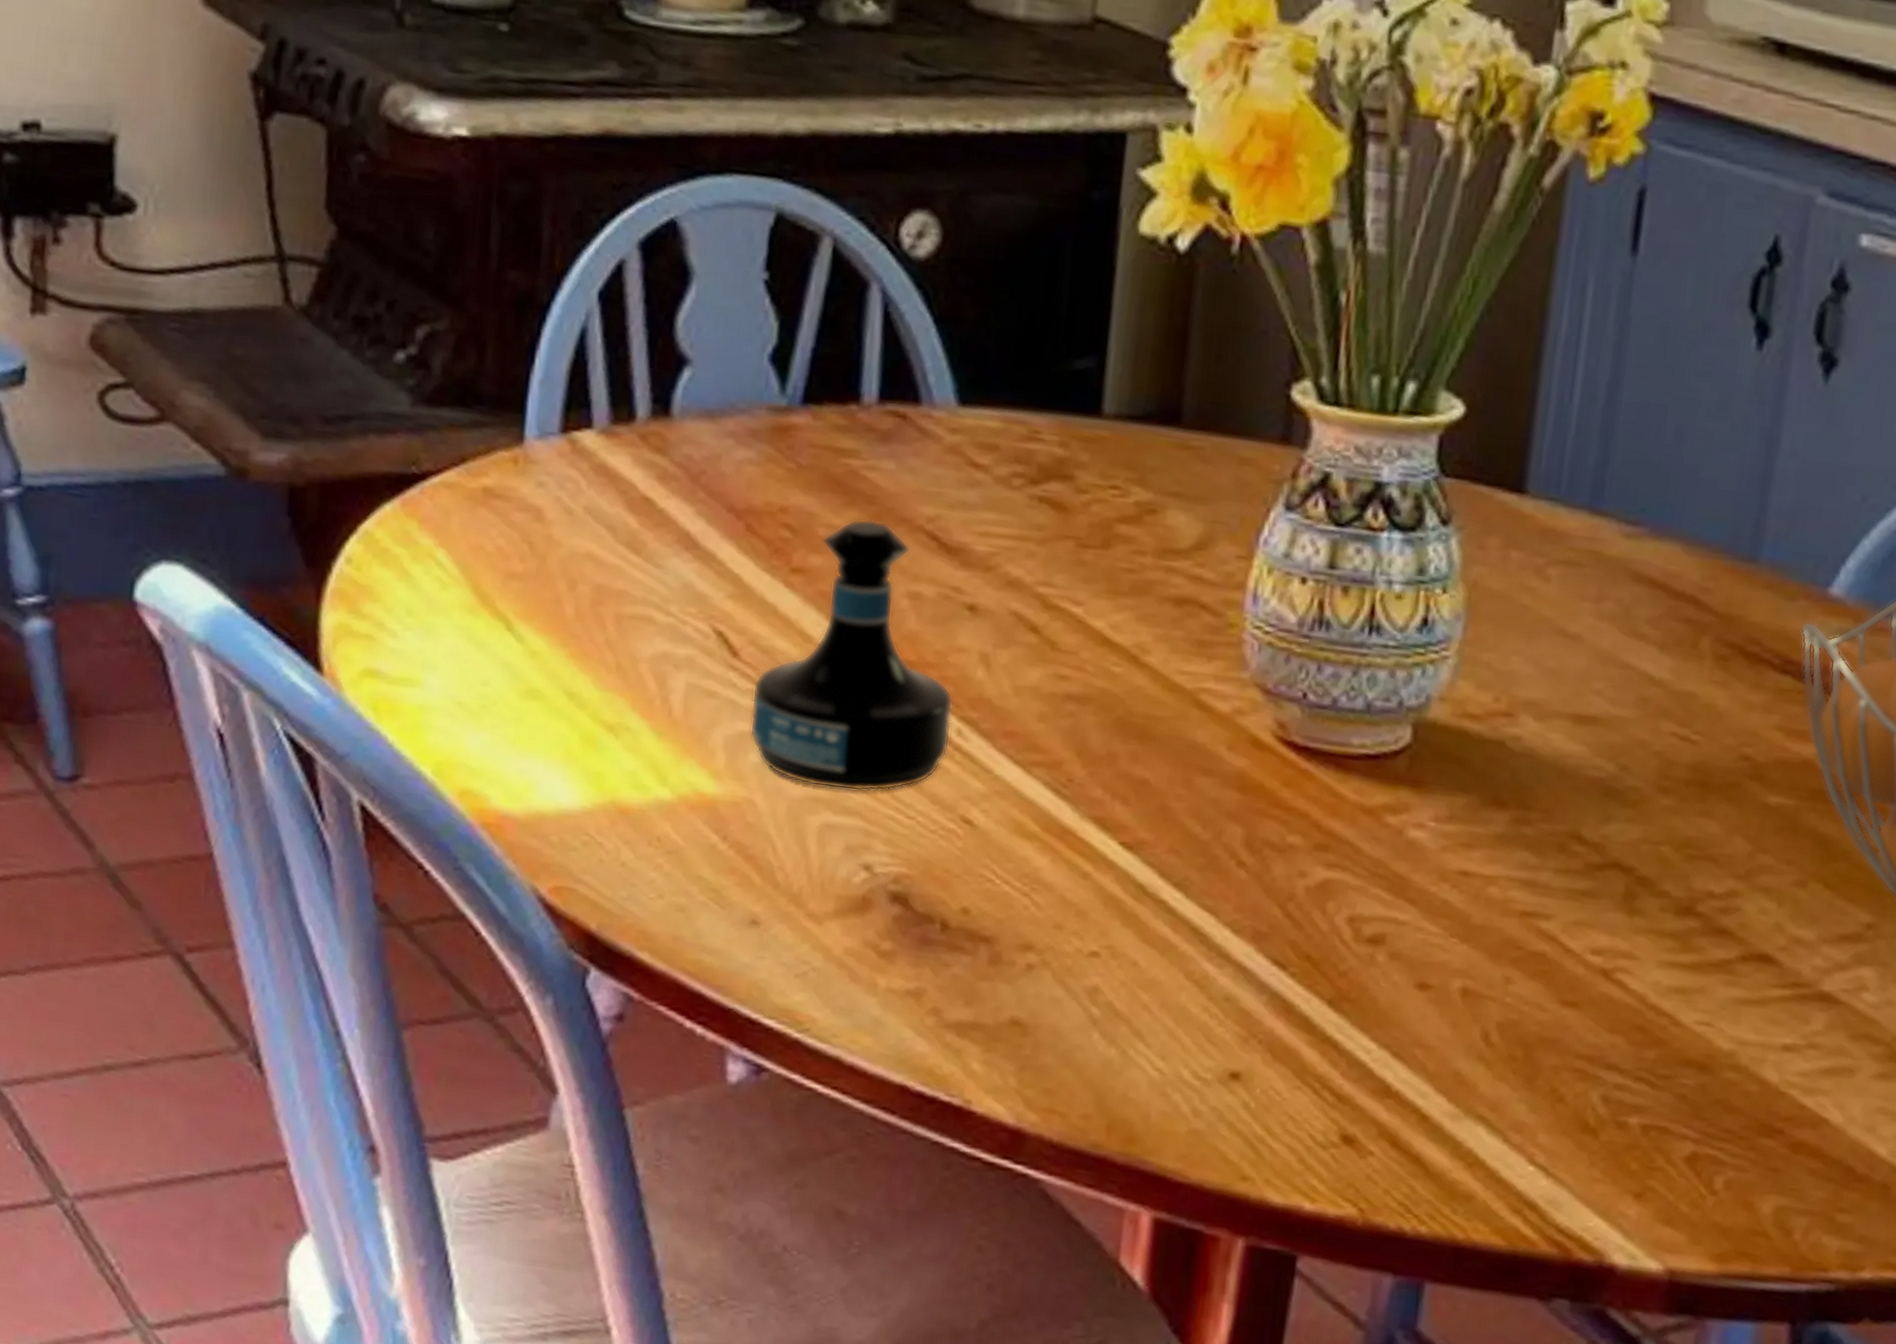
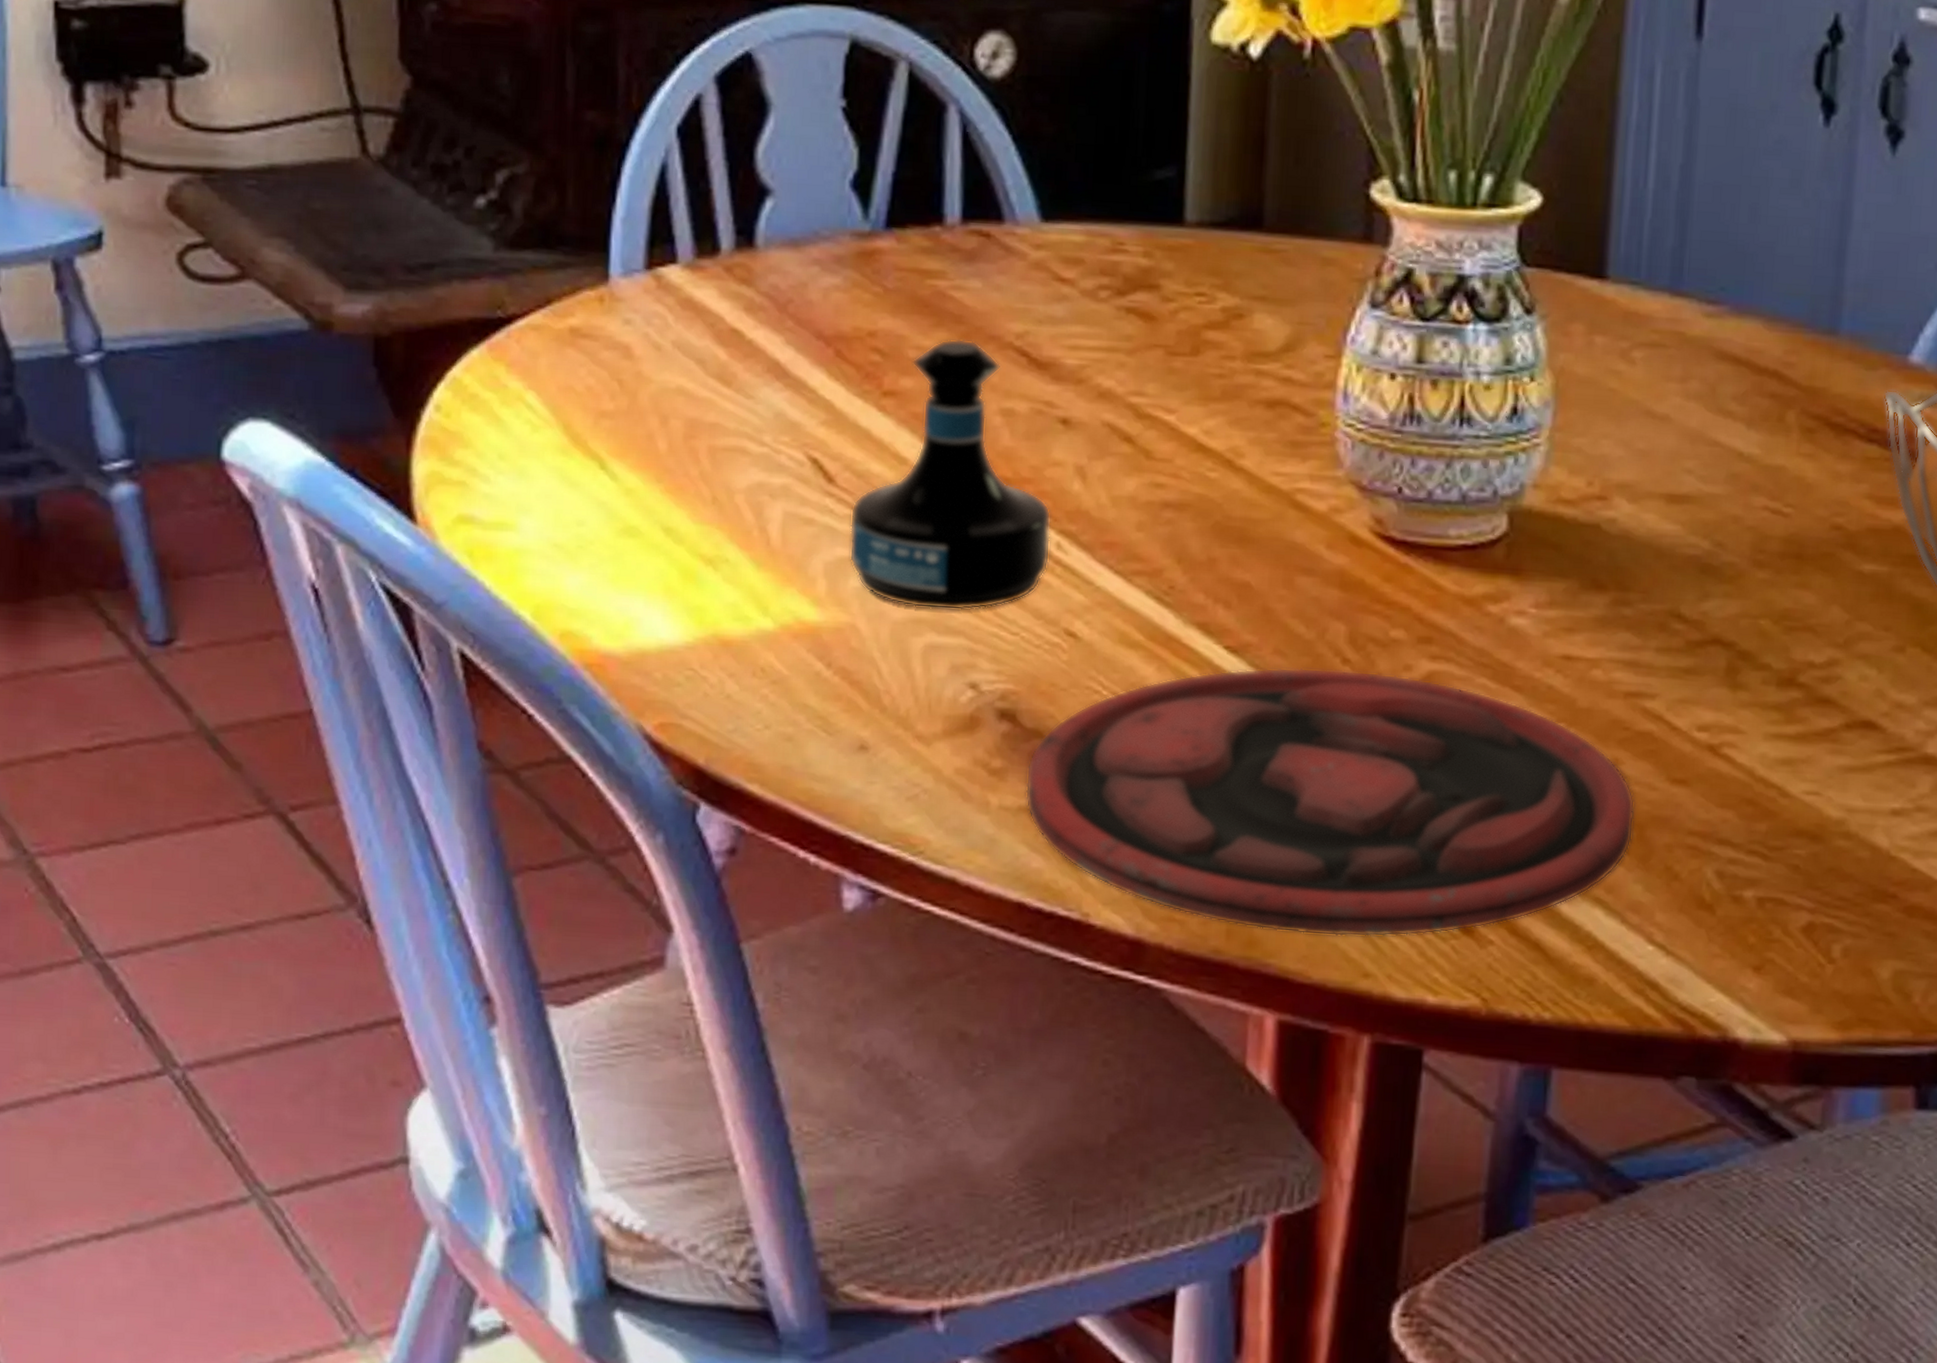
plate: none [913,866,1525,1142] -> present [1025,667,1635,937]

